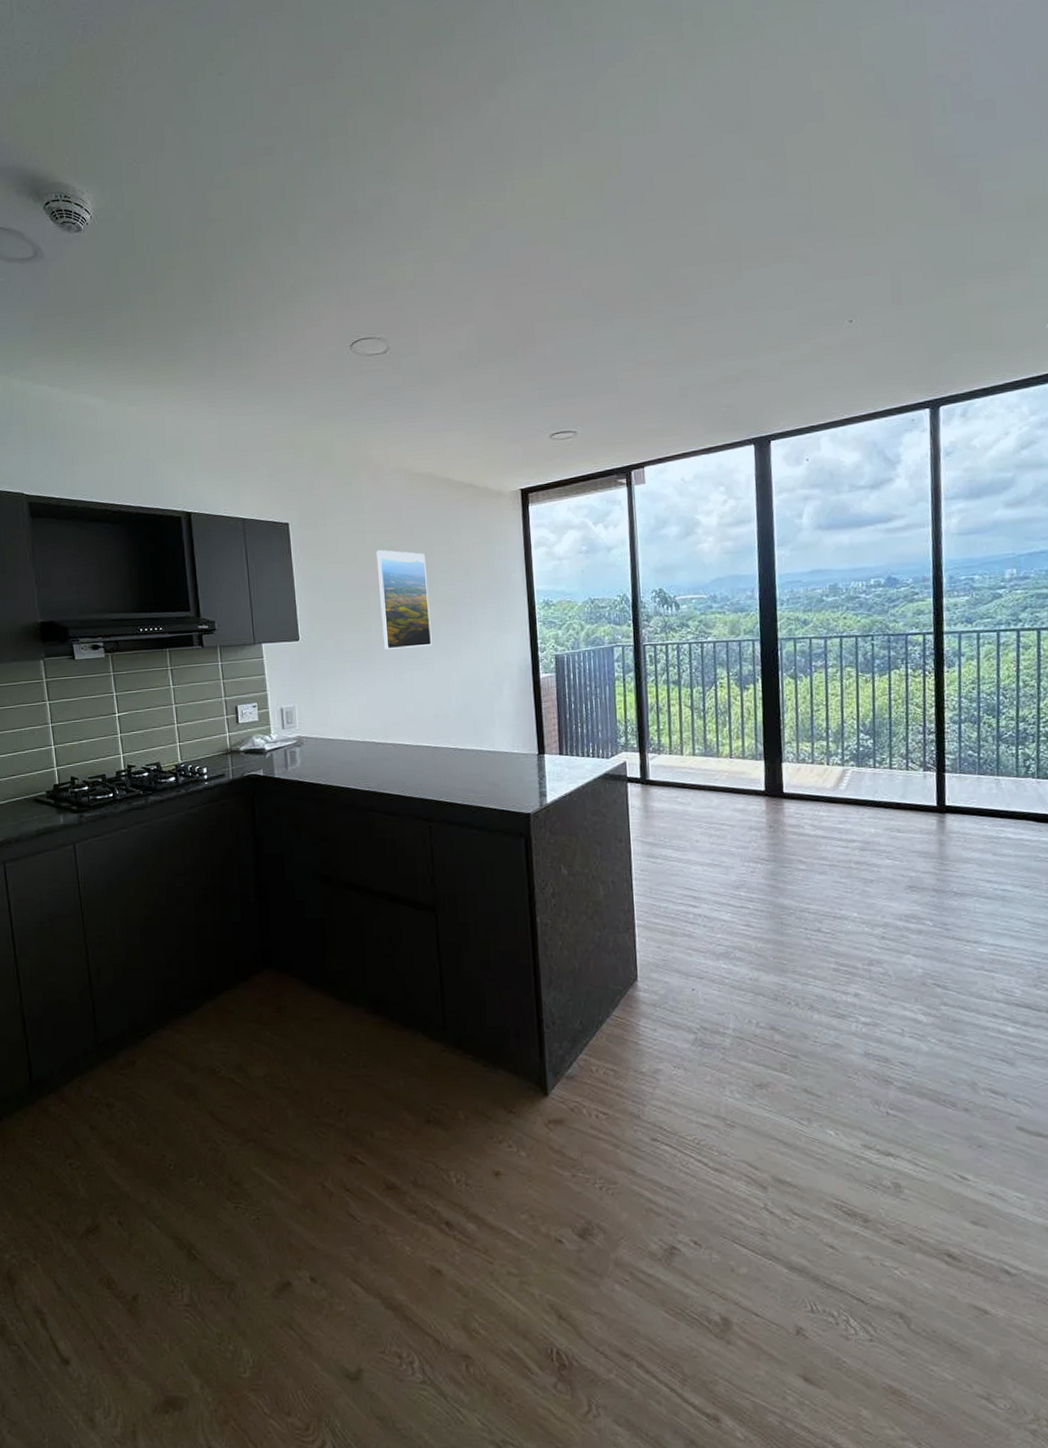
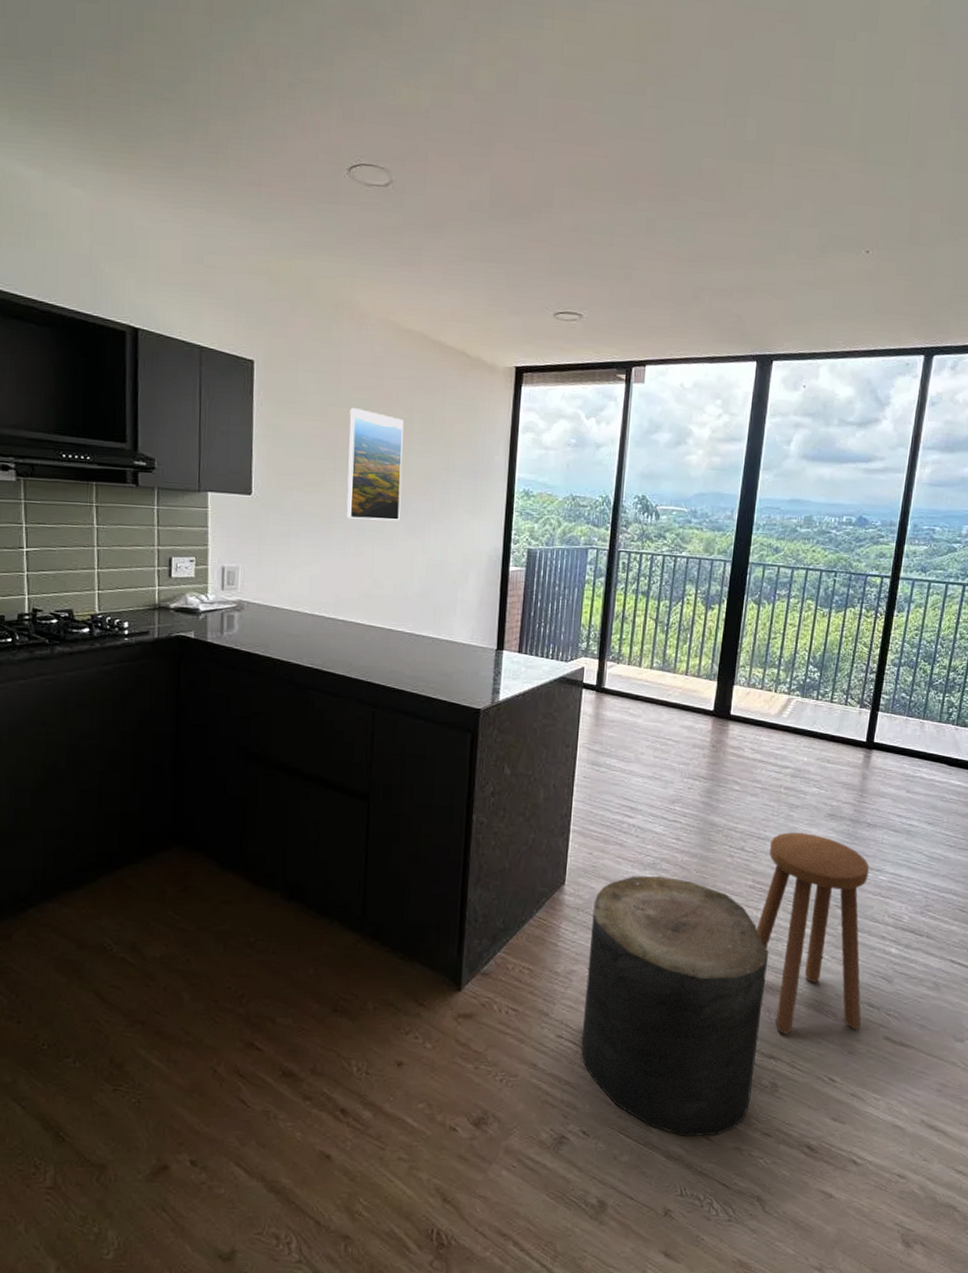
stool: none [670,965,873,1246] -> present [580,875,769,1137]
stool: none [848,908,987,1128] -> present [756,832,869,1034]

